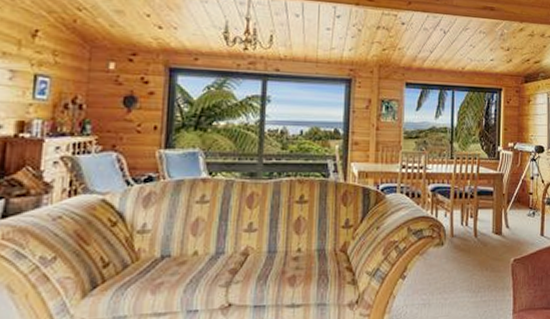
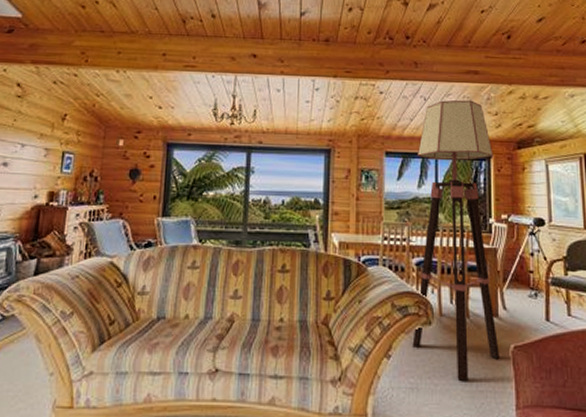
floor lamp: none [426,34,504,293] -> present [412,99,500,381]

